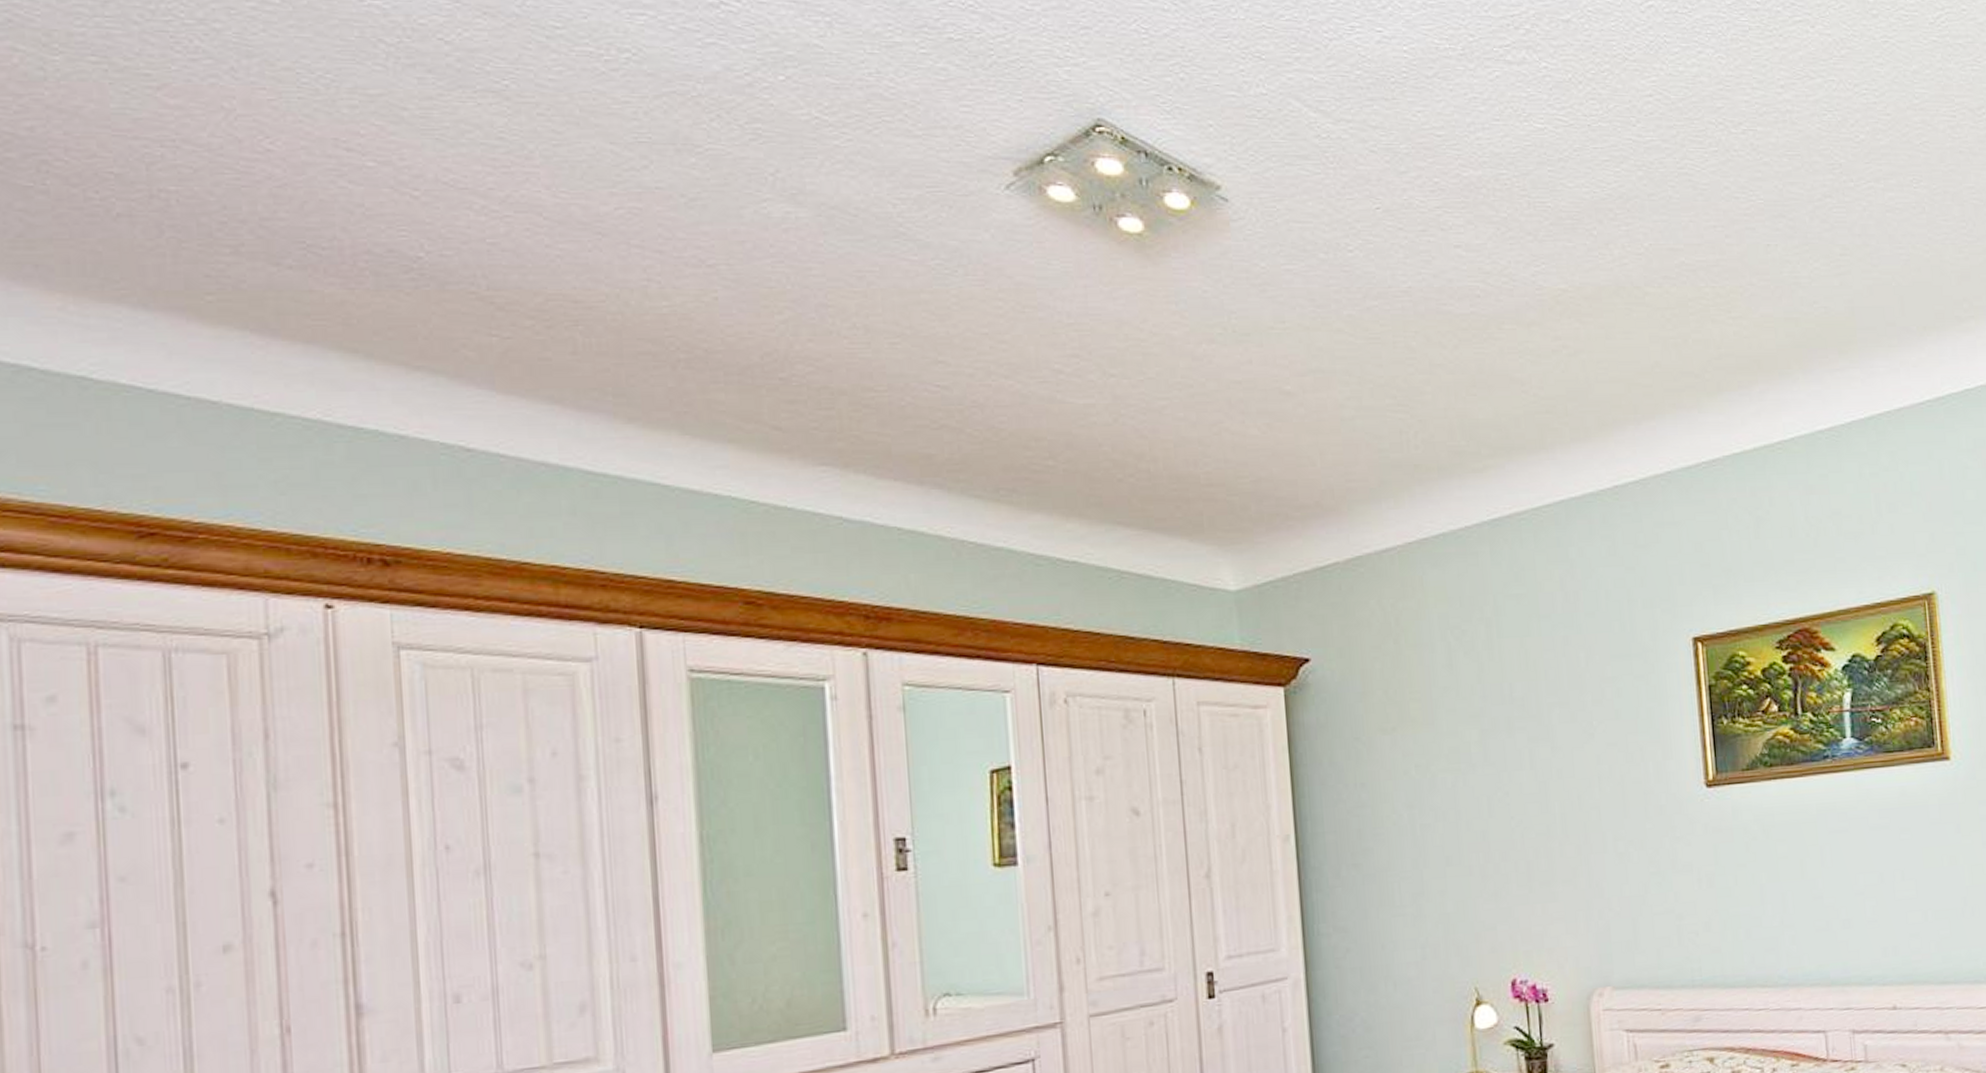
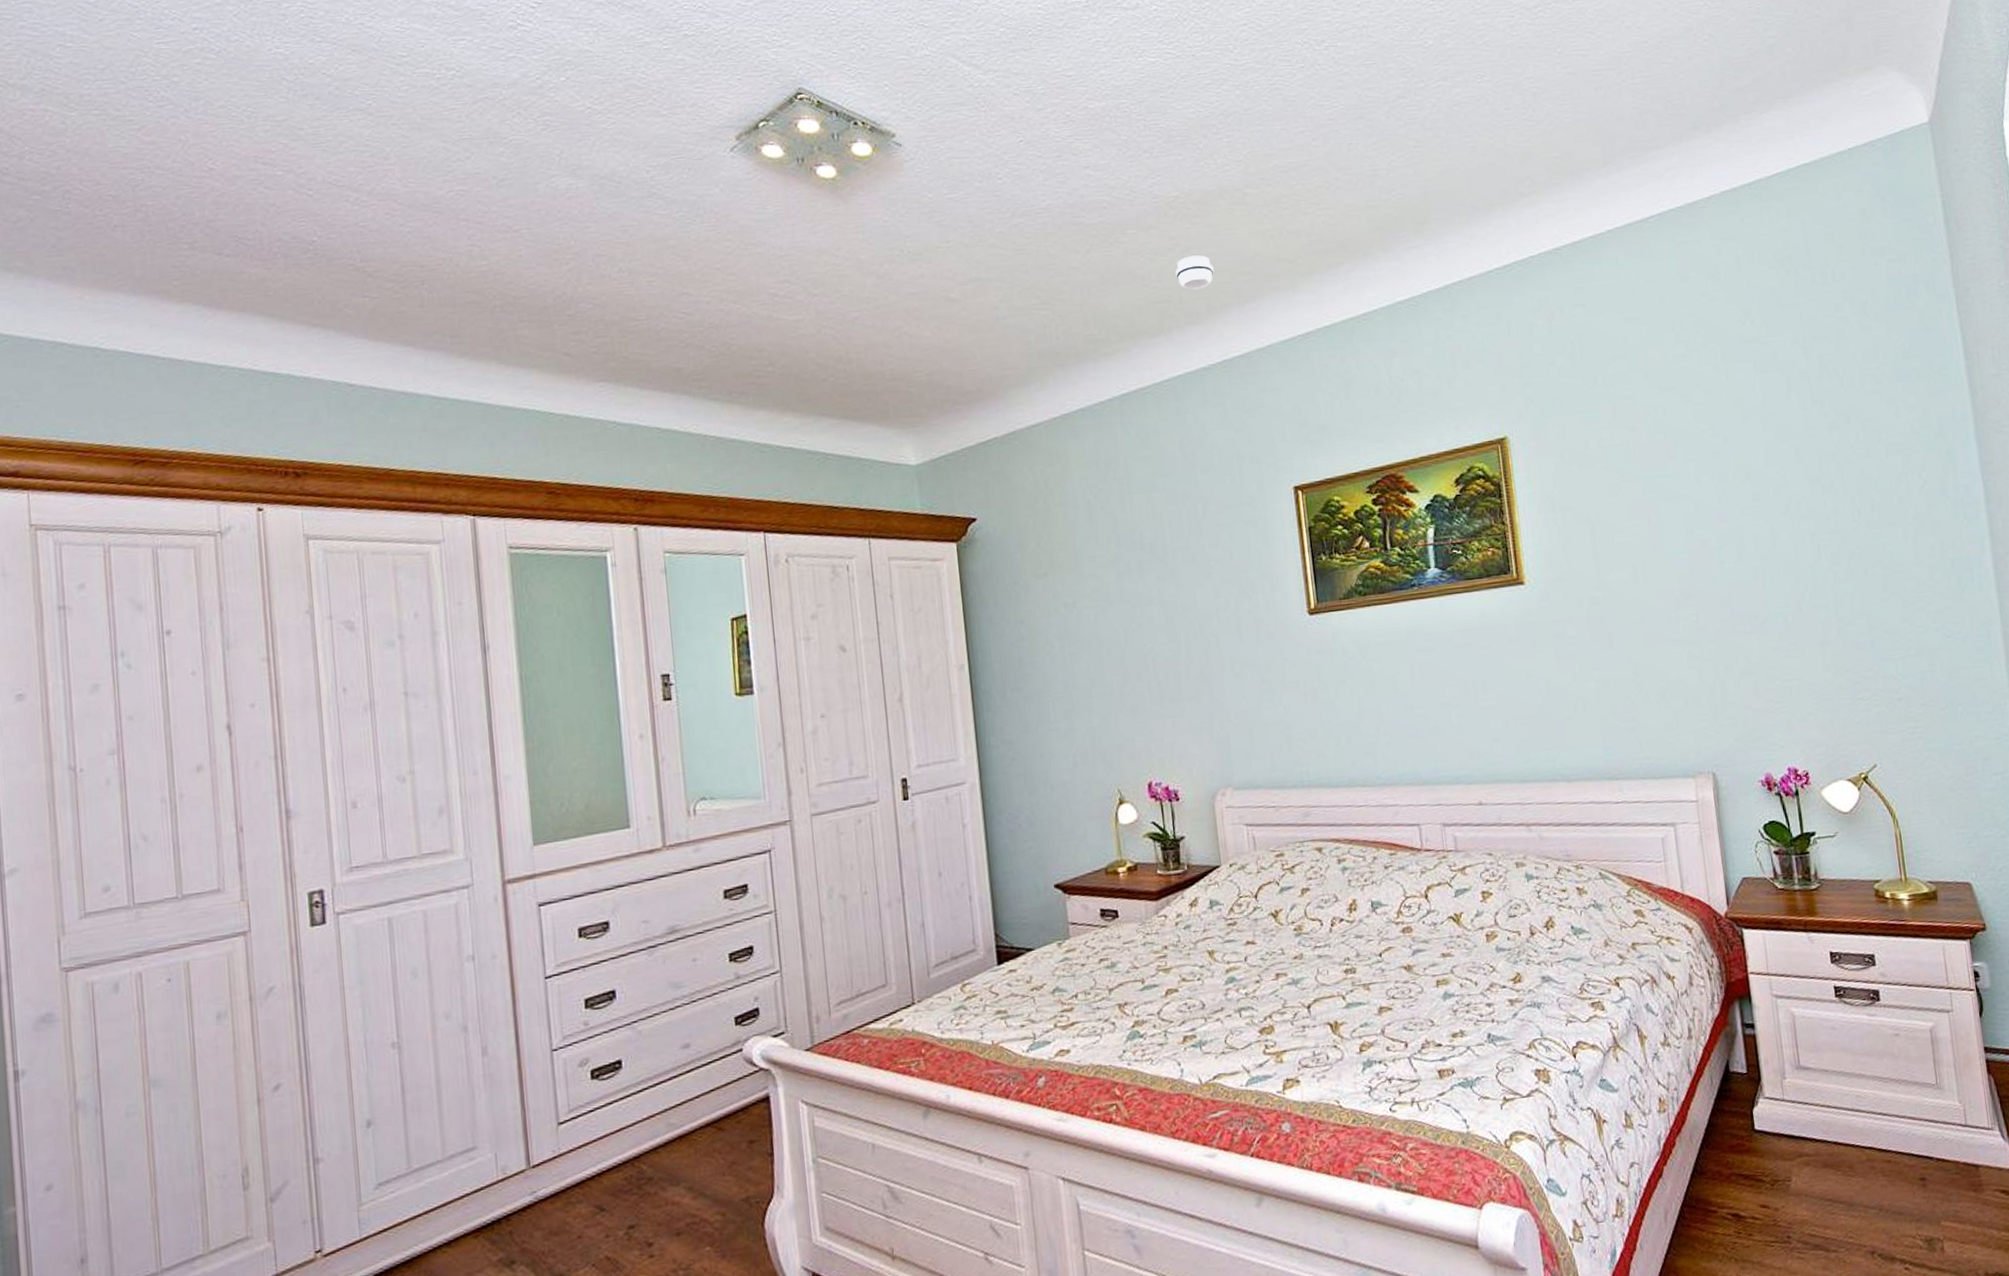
smoke detector: none [1561,360,1606,401] -> present [1175,255,1214,290]

